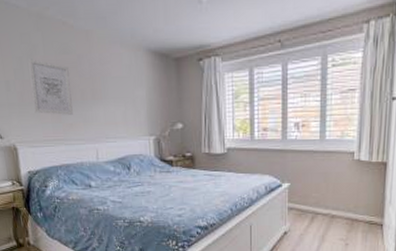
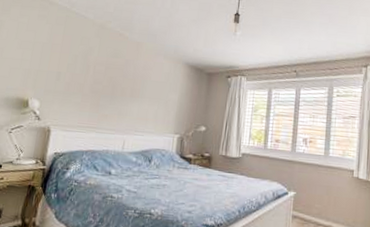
wall art: present [28,59,73,115] -> none [76,57,117,107]

